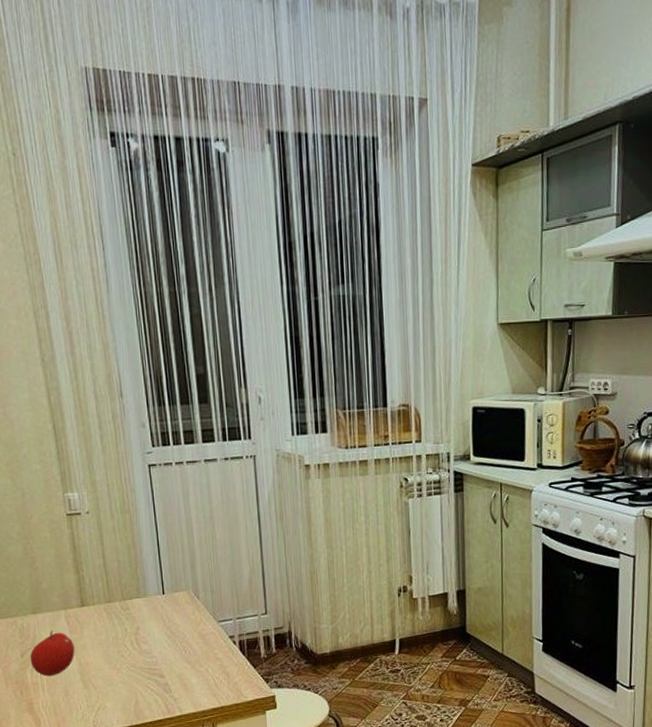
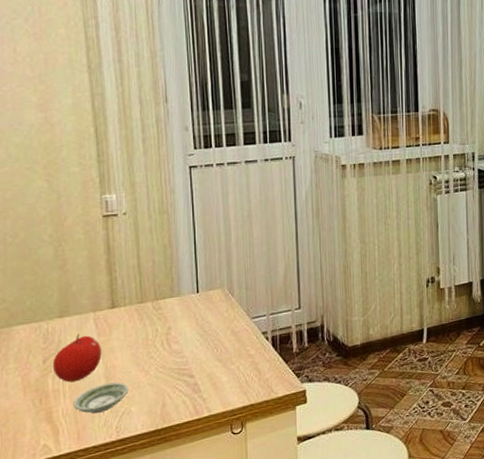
saucer: none [52,678,103,707] -> present [73,382,129,414]

